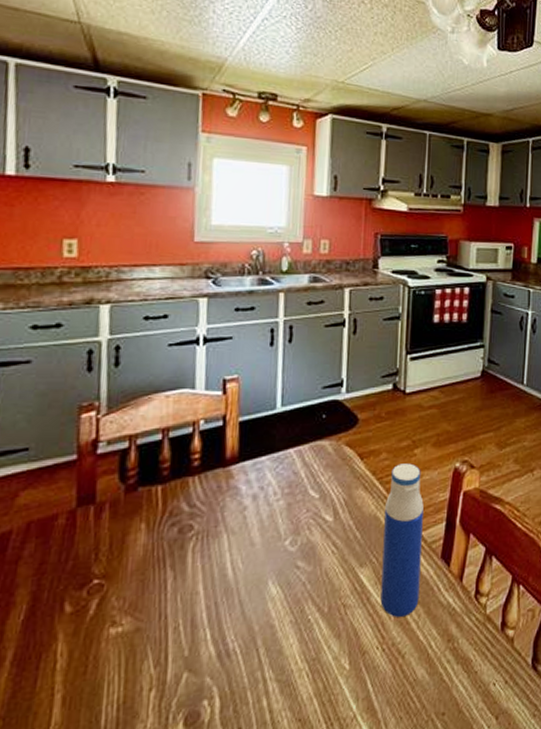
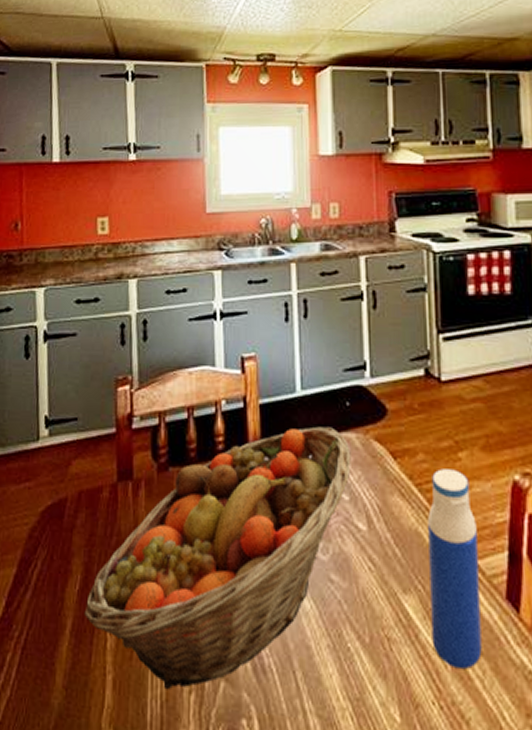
fruit basket: none [29,437,324,693] -> present [84,426,351,690]

